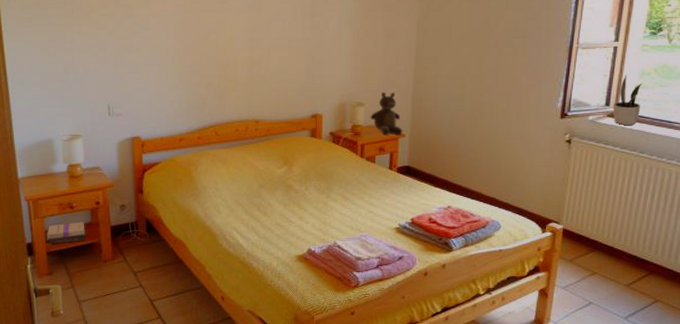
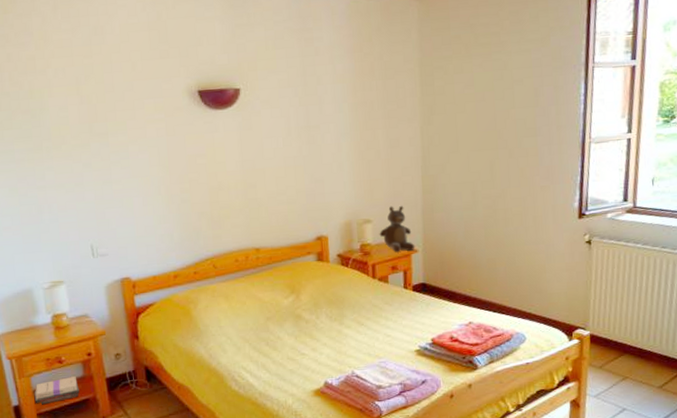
potted plant: present [614,75,642,126] -> none [632,167,660,221]

